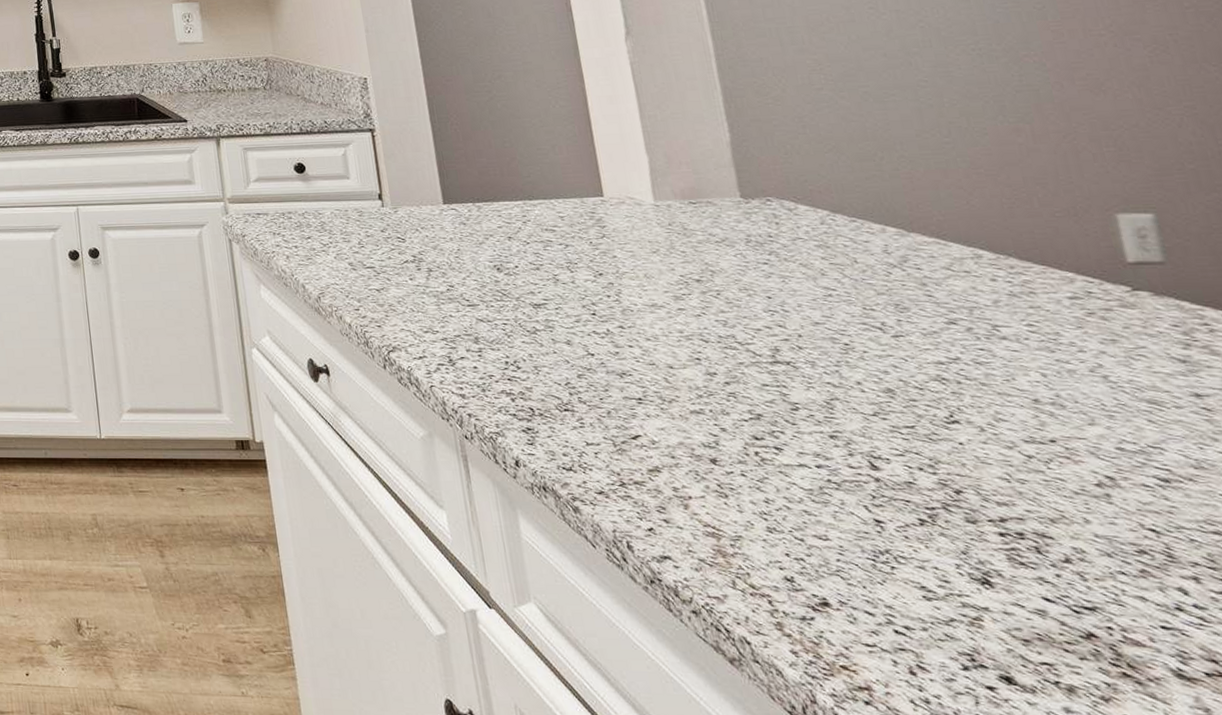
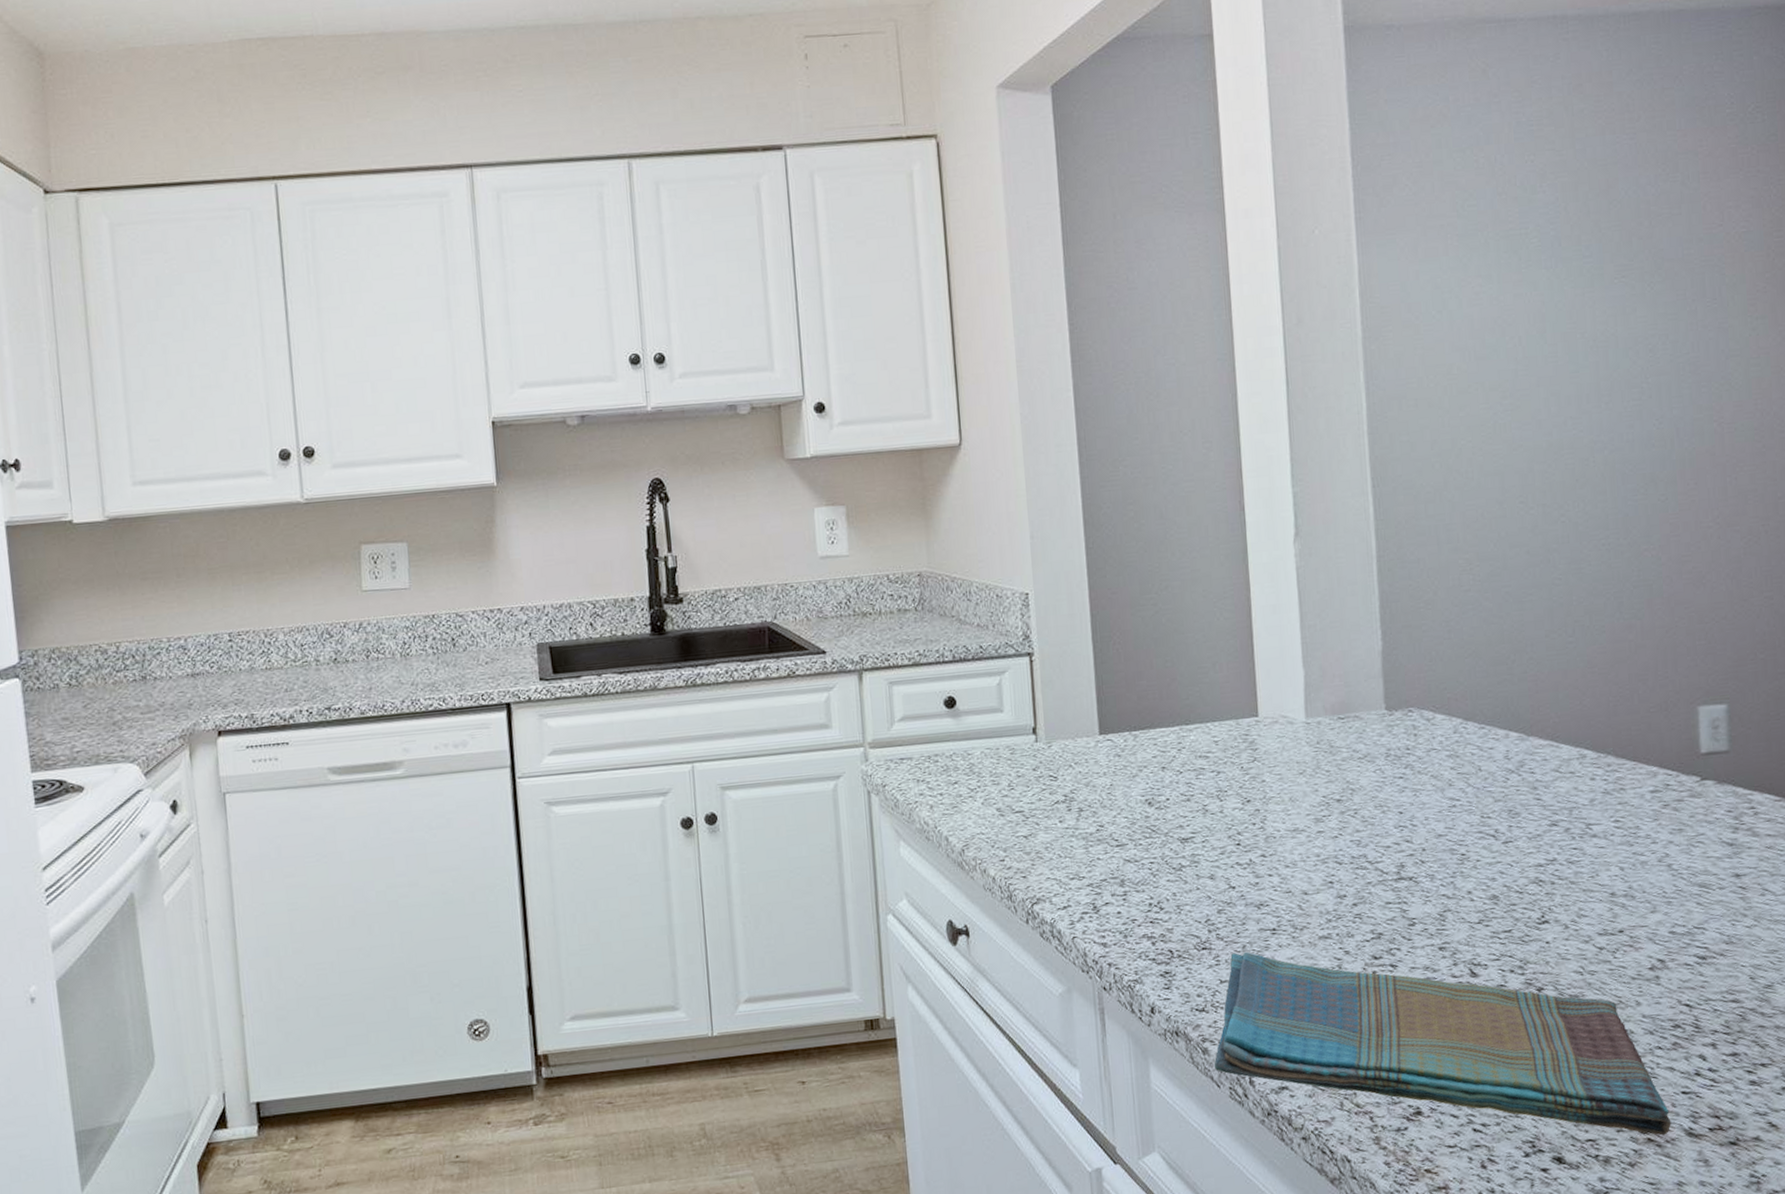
dish towel: none [587,417,1152,672] -> present [1214,951,1671,1136]

